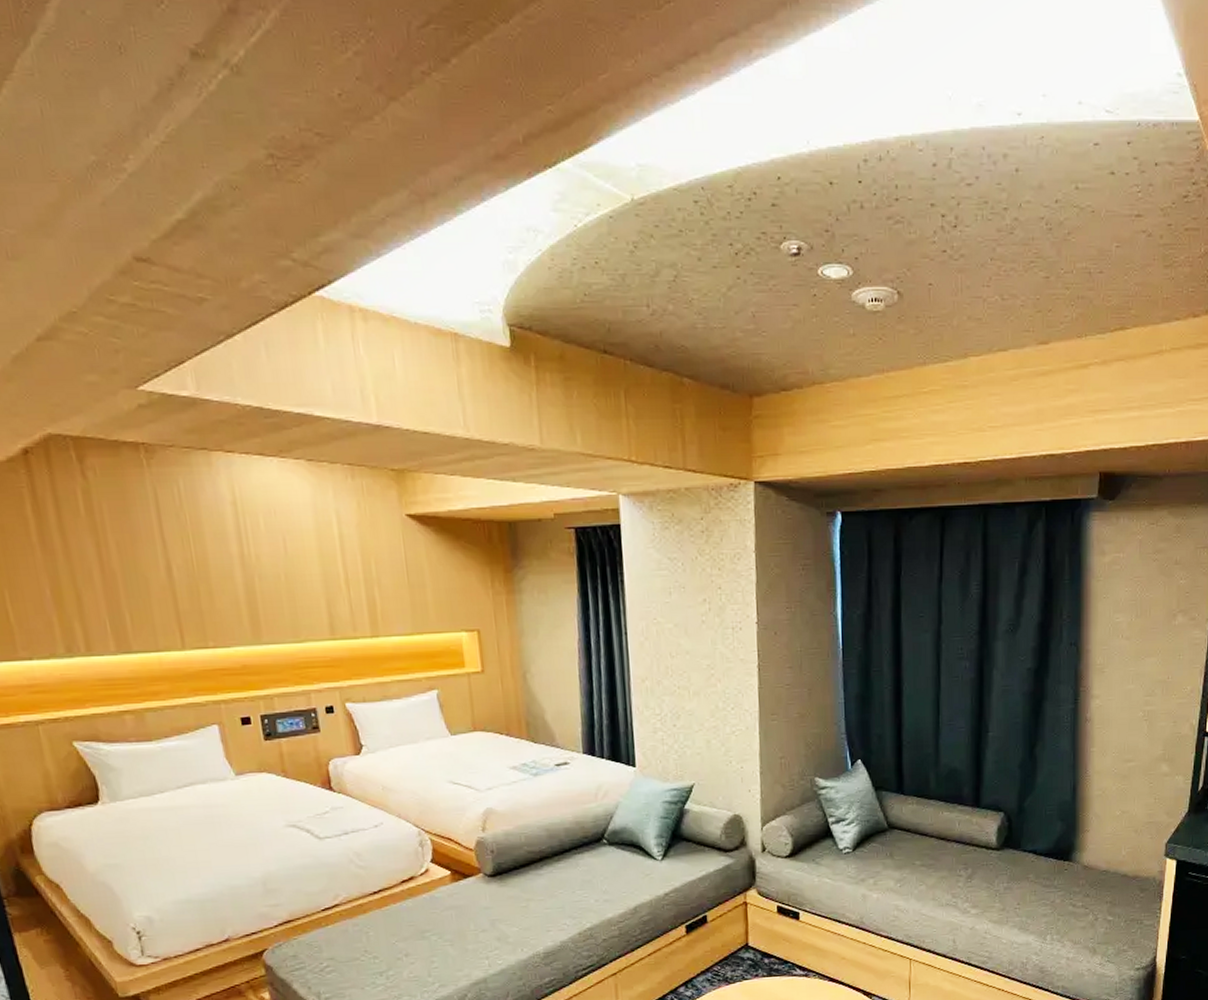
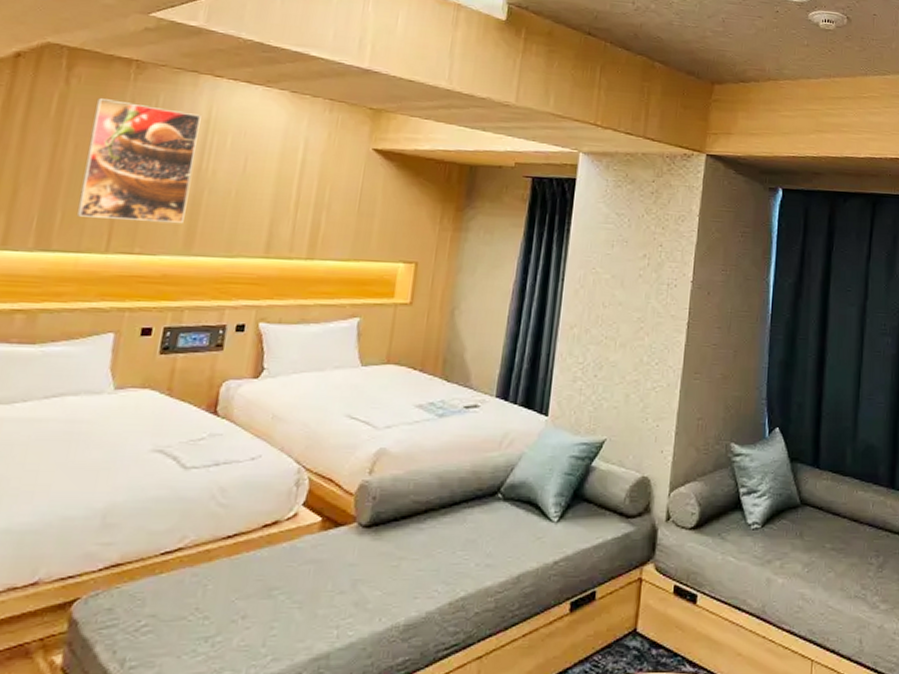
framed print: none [119,490,245,616] -> present [76,98,201,223]

